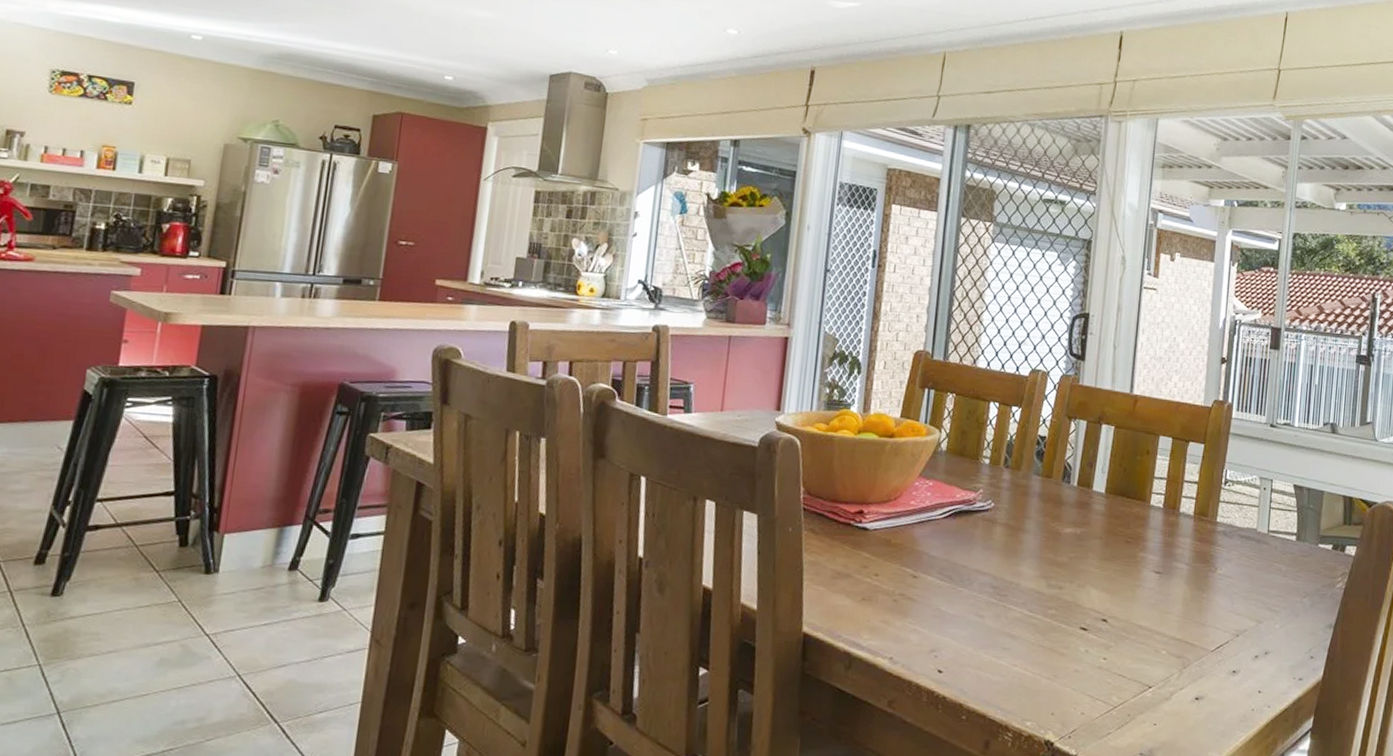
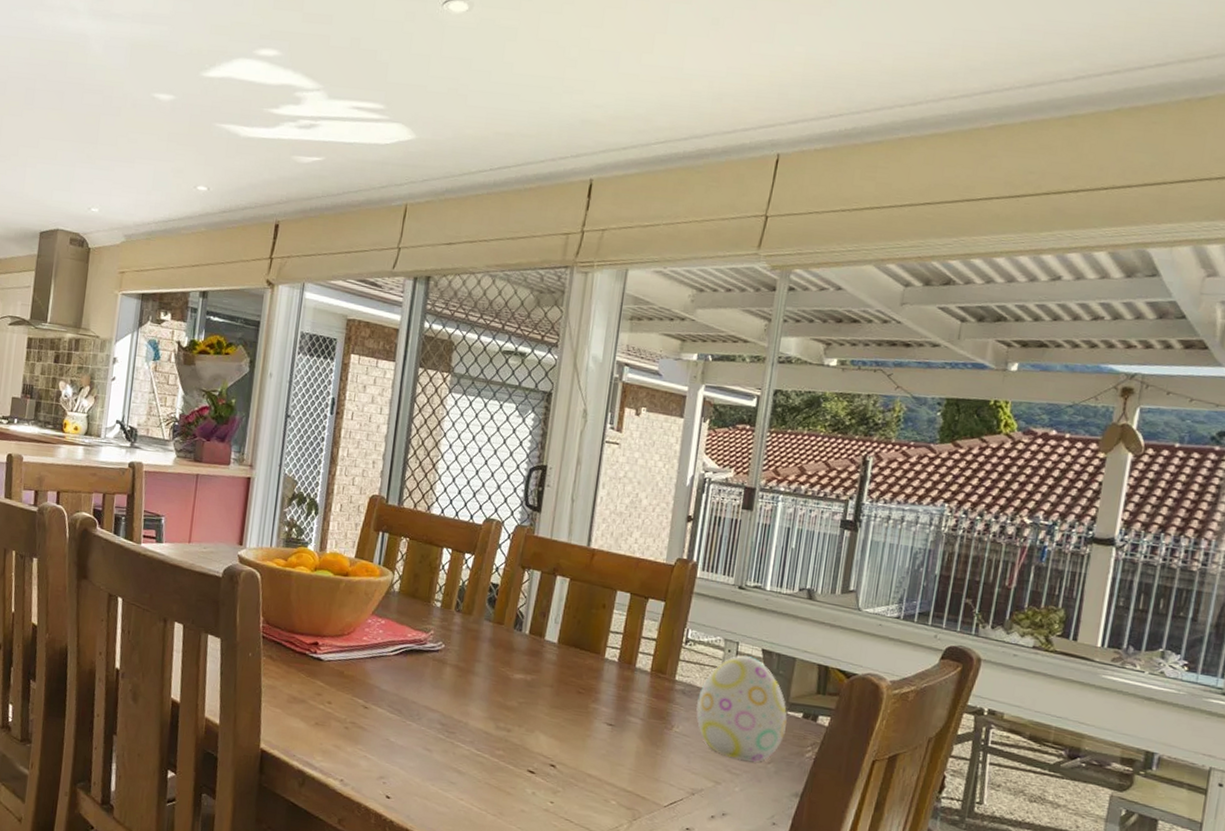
decorative egg: none [1236,492,1319,597] -> present [696,655,787,762]

